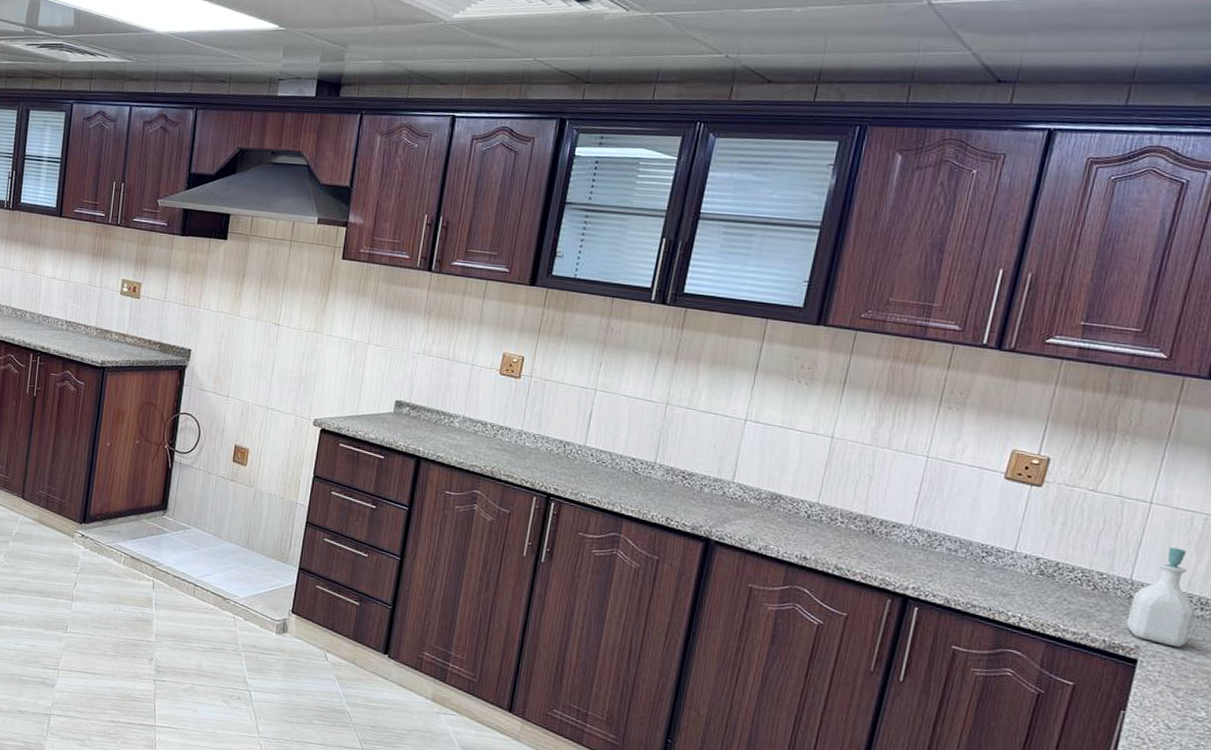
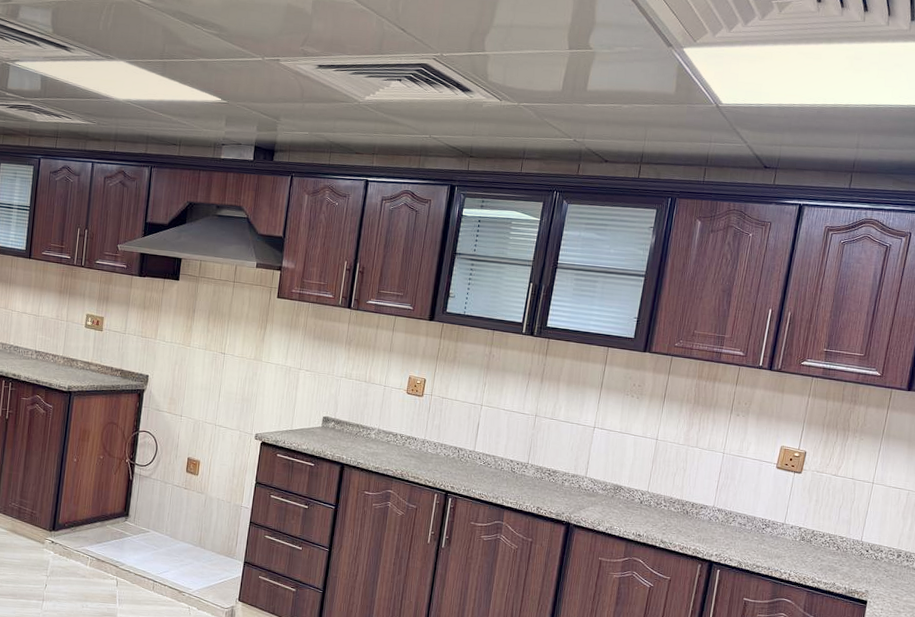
soap bottle: present [1126,547,1194,647] -> none [859,515,903,590]

